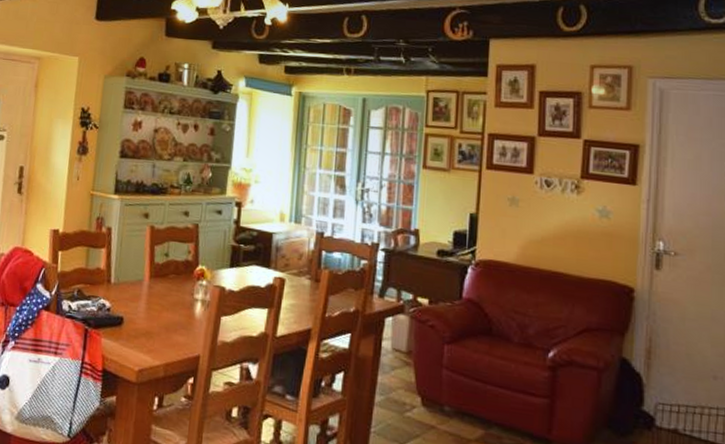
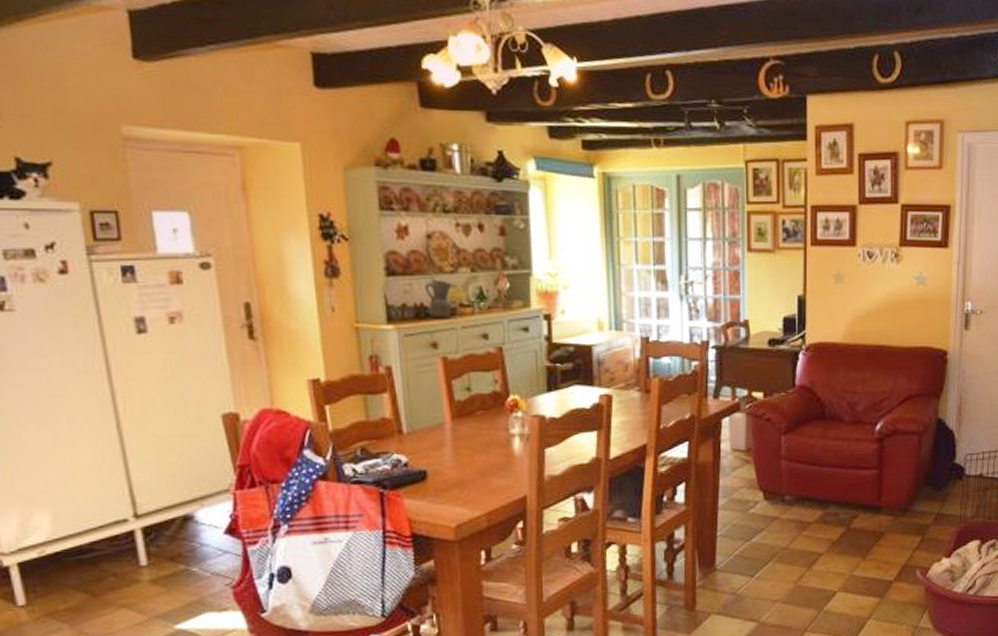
ceramic pitcher: none [146,165,167,196] -> present [425,280,452,319]

